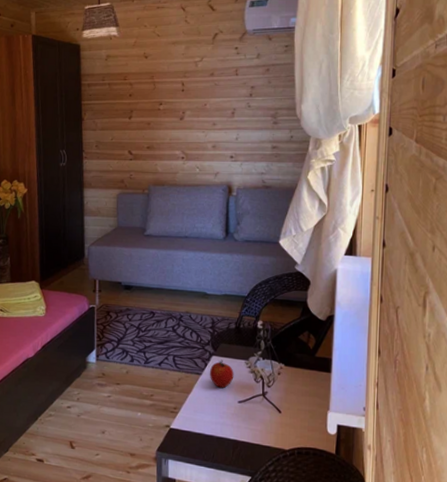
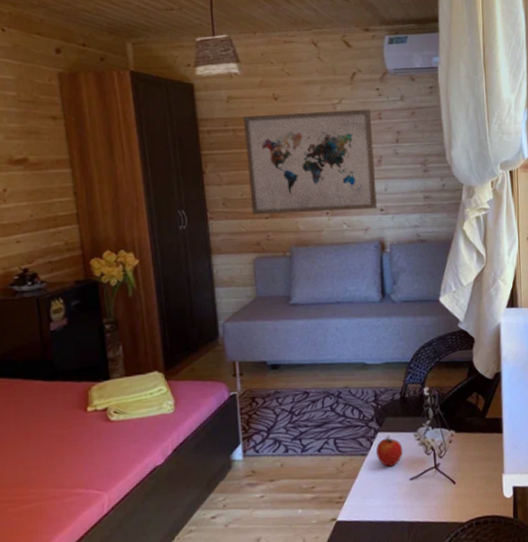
wall art: none [117,66,229,157] -> present [243,109,377,215]

